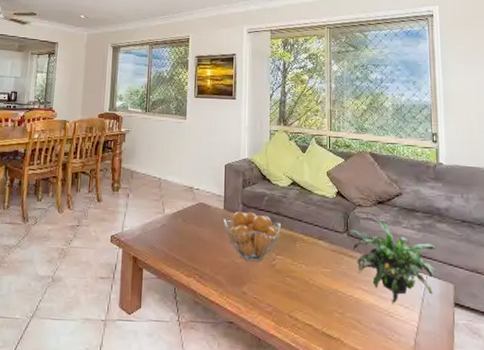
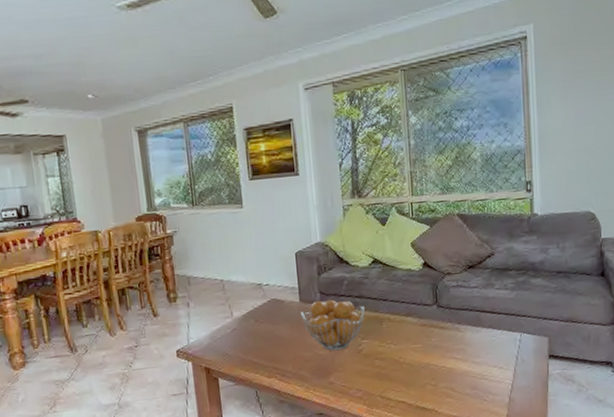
potted plant: present [349,219,438,305] -> none [439,284,532,368]

